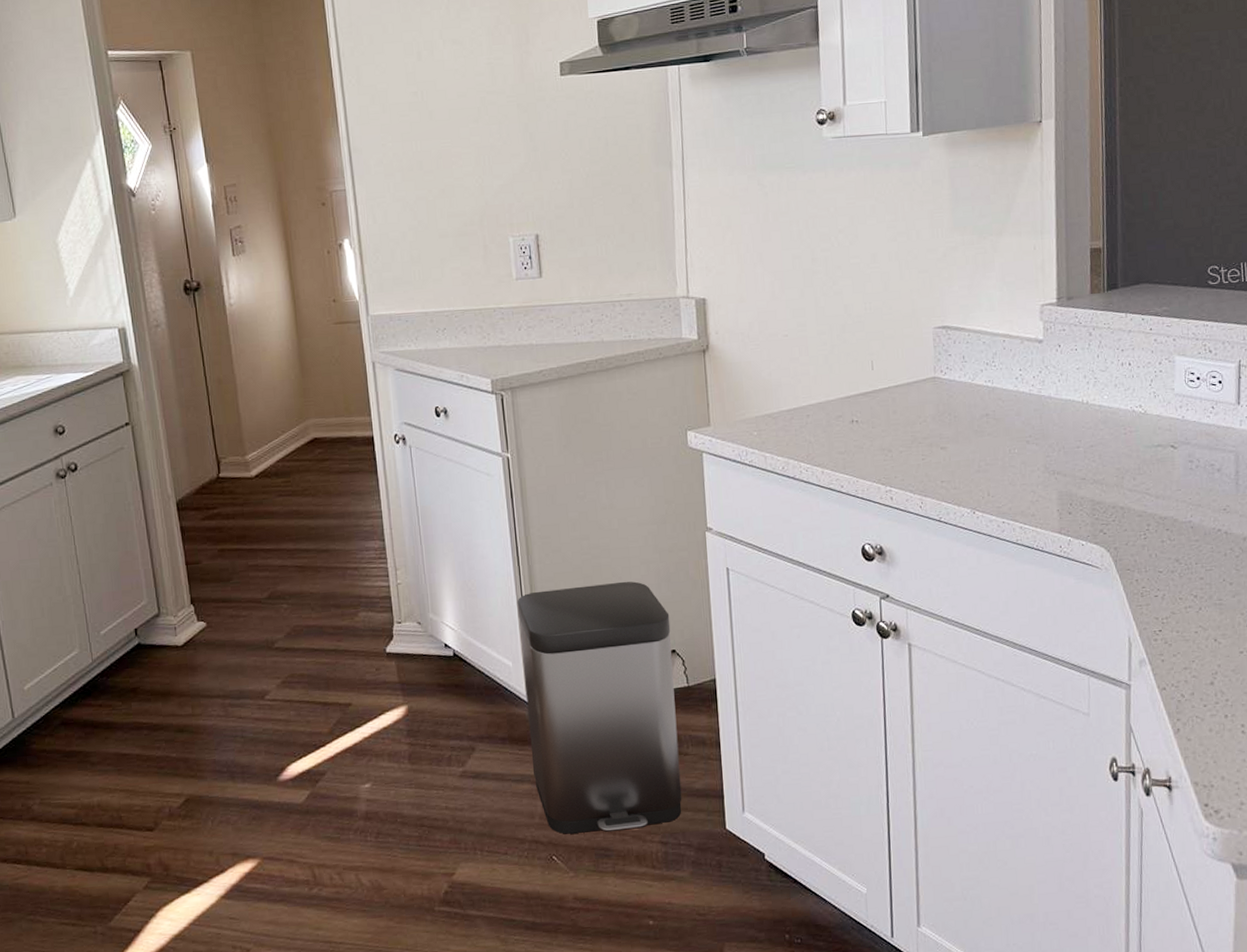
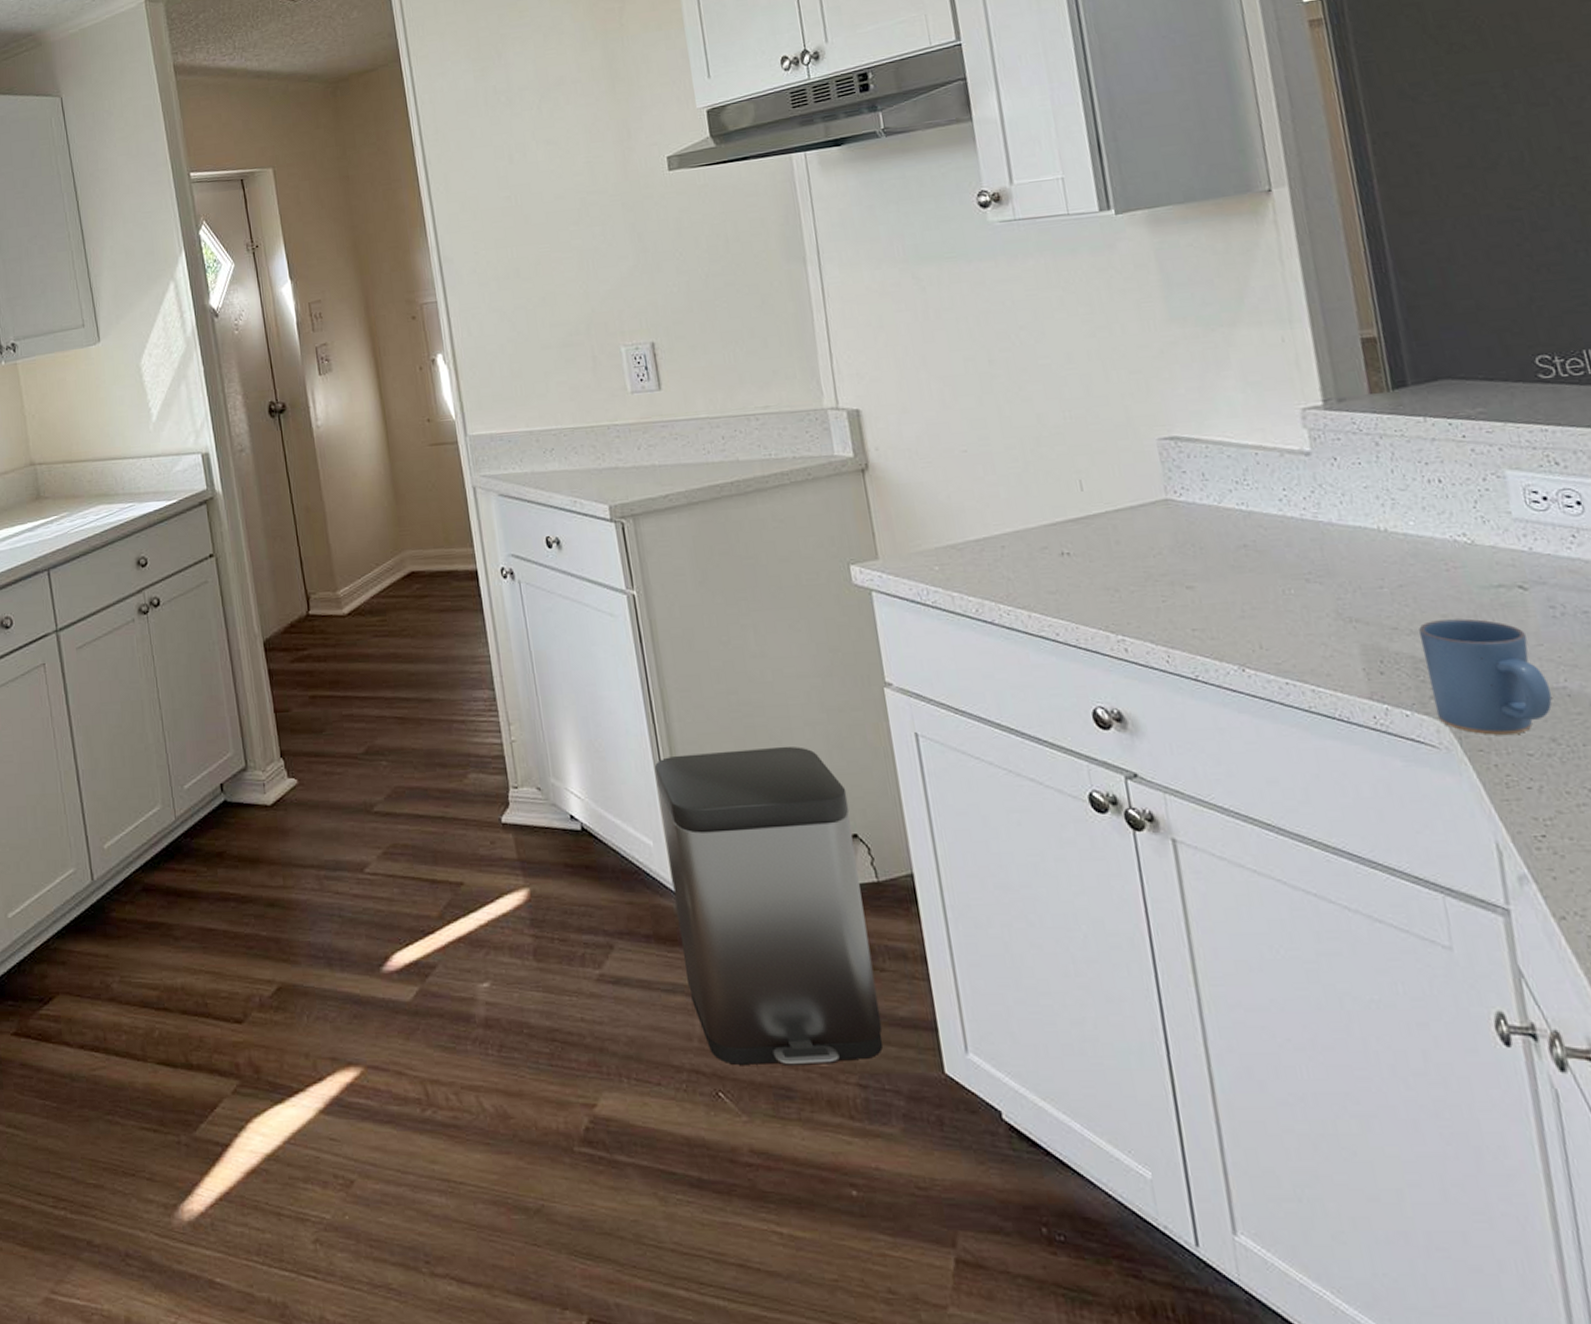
mug: none [1099,470,1180,558] -> present [1418,618,1553,735]

